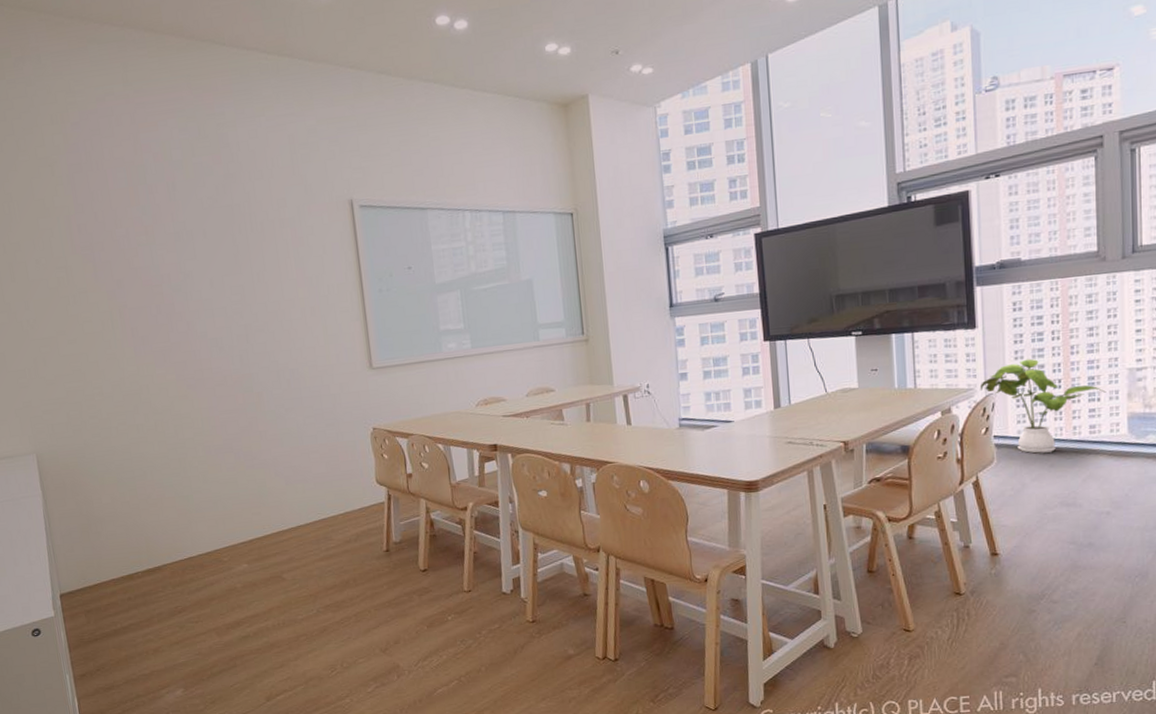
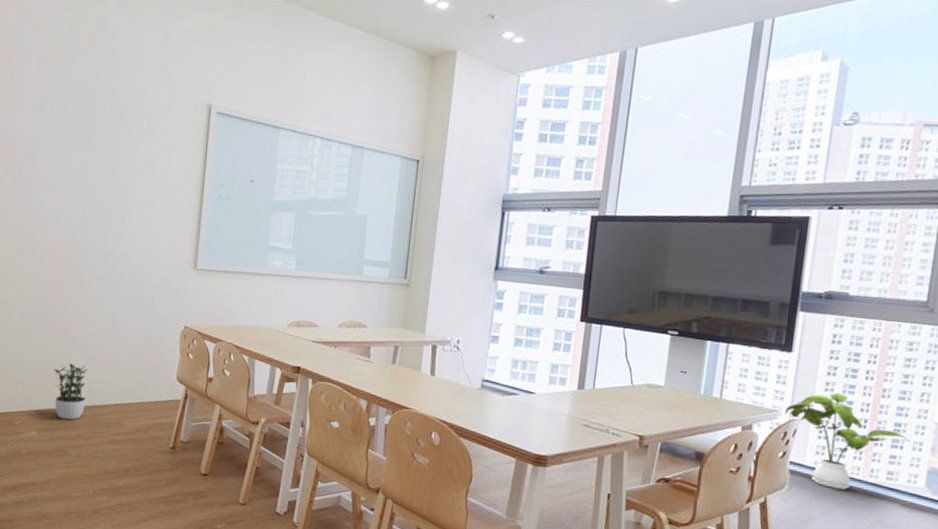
potted plant: none [252,488,291,546] -> present [54,363,88,420]

